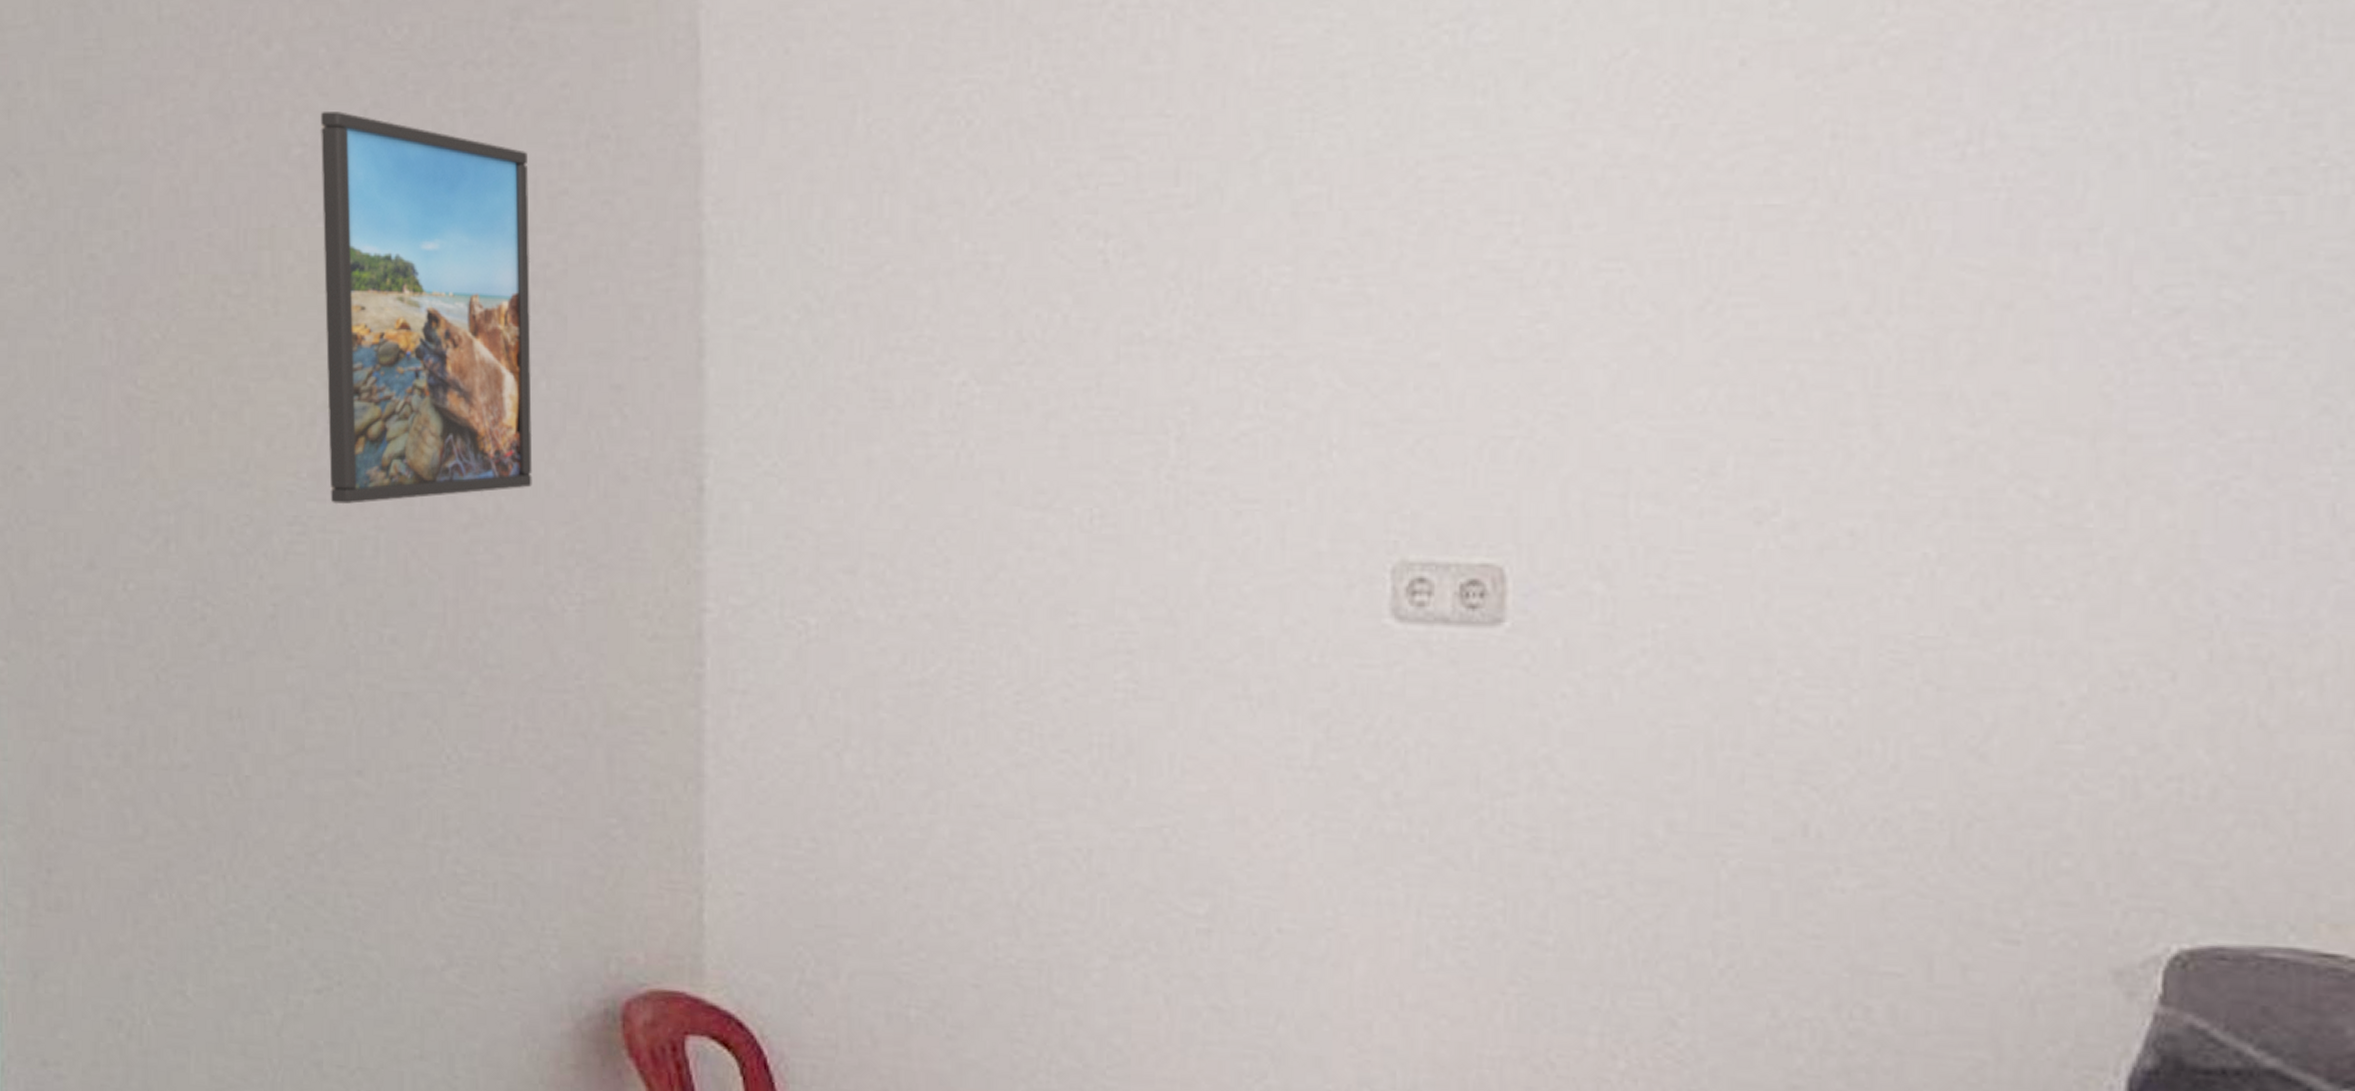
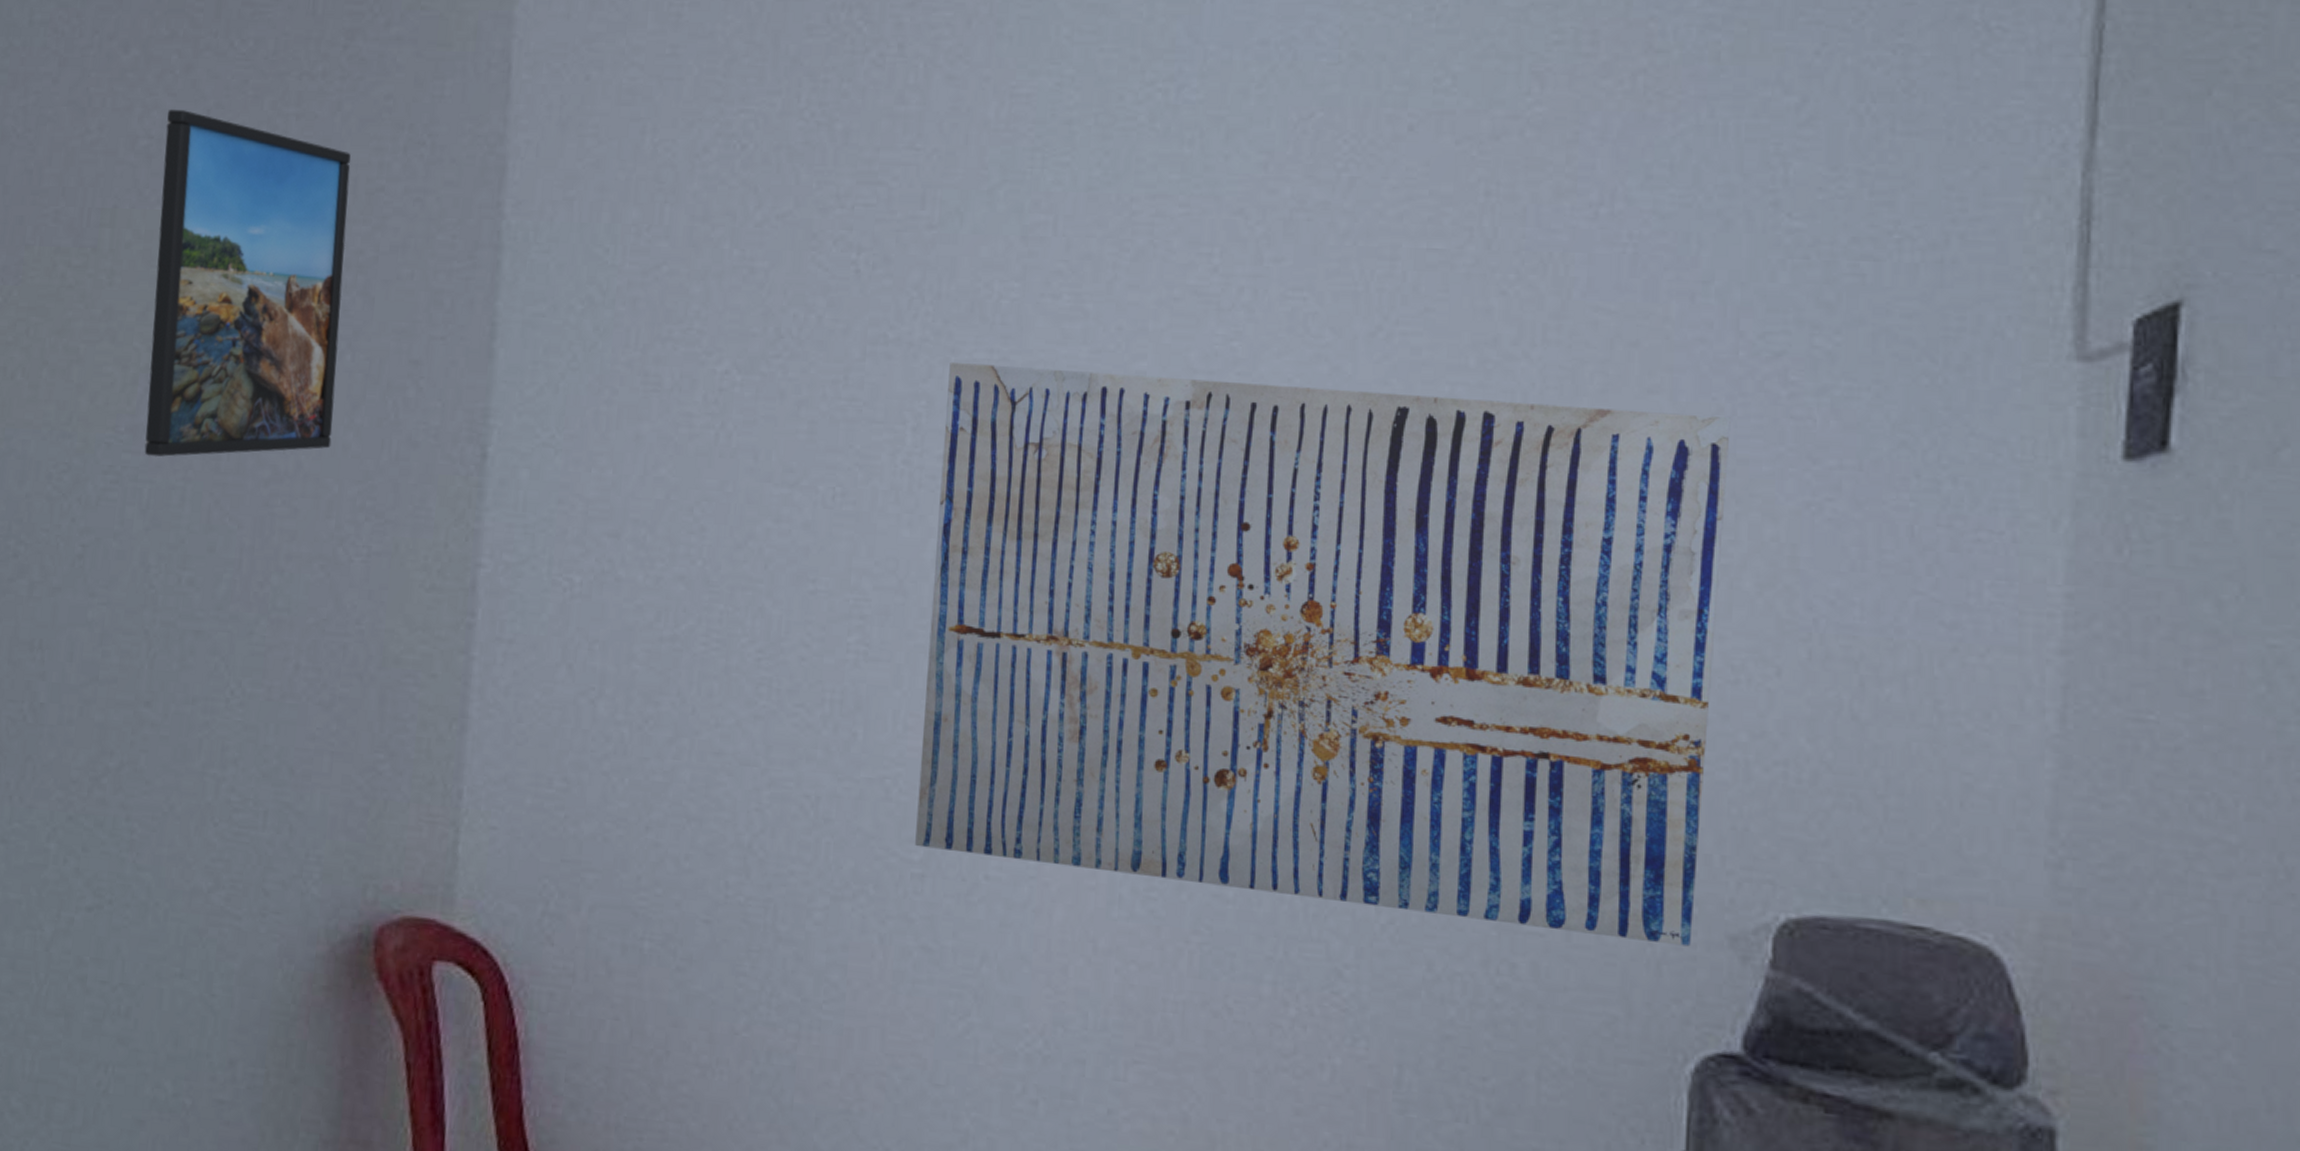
wall art: none [1199,360,2121,983] -> present [915,361,1731,947]

